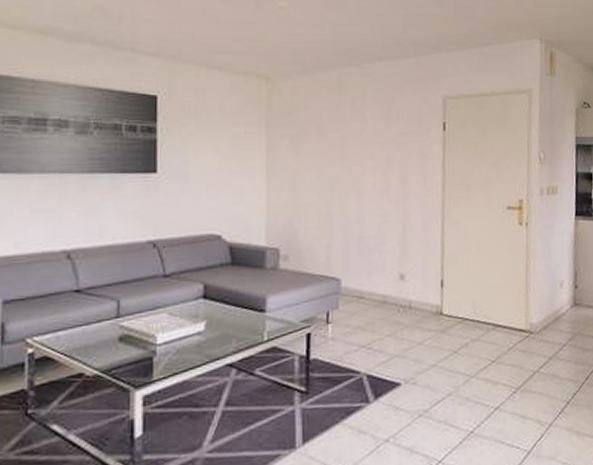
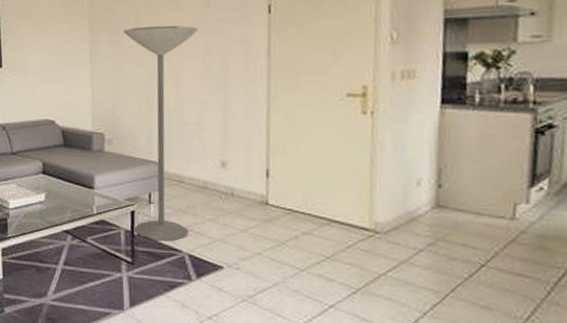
floor lamp: none [304,135,380,364] -> present [124,25,198,241]

